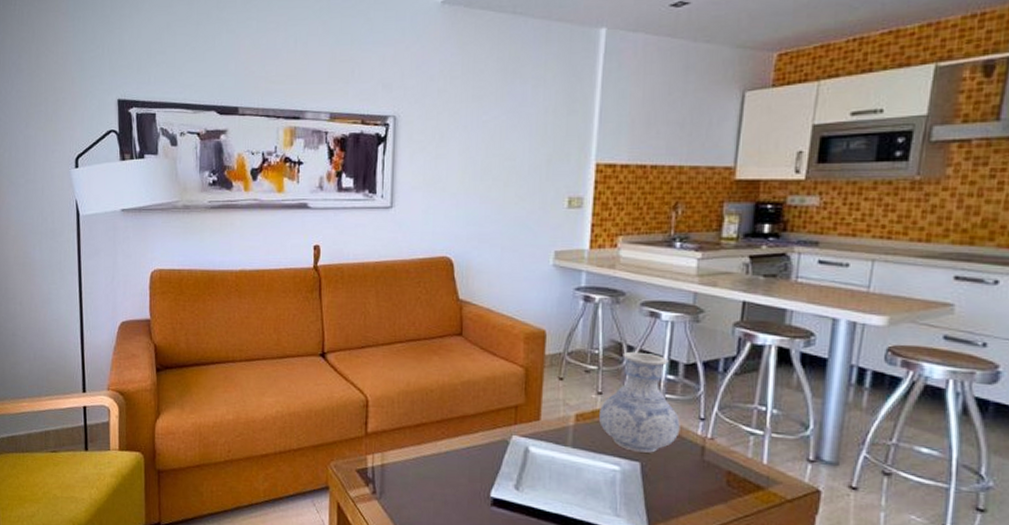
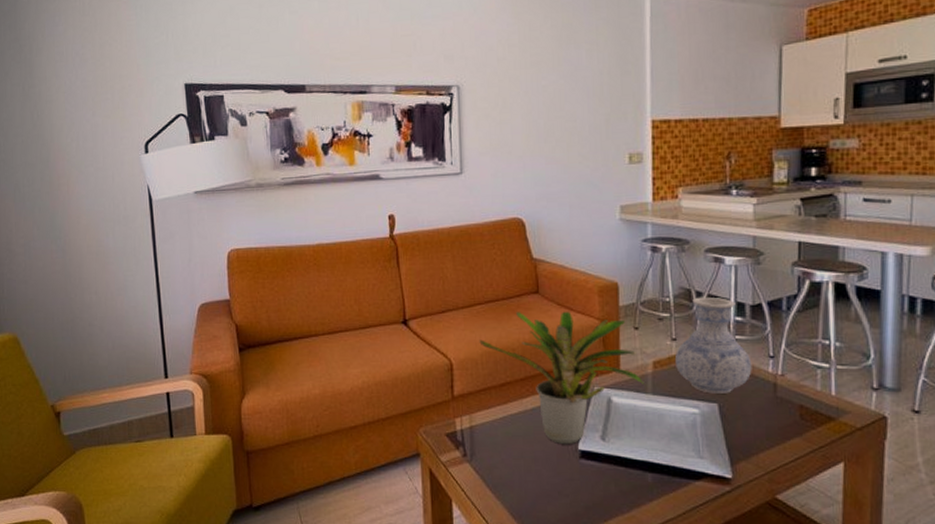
potted plant: none [397,353,566,491] -> present [479,311,646,445]

